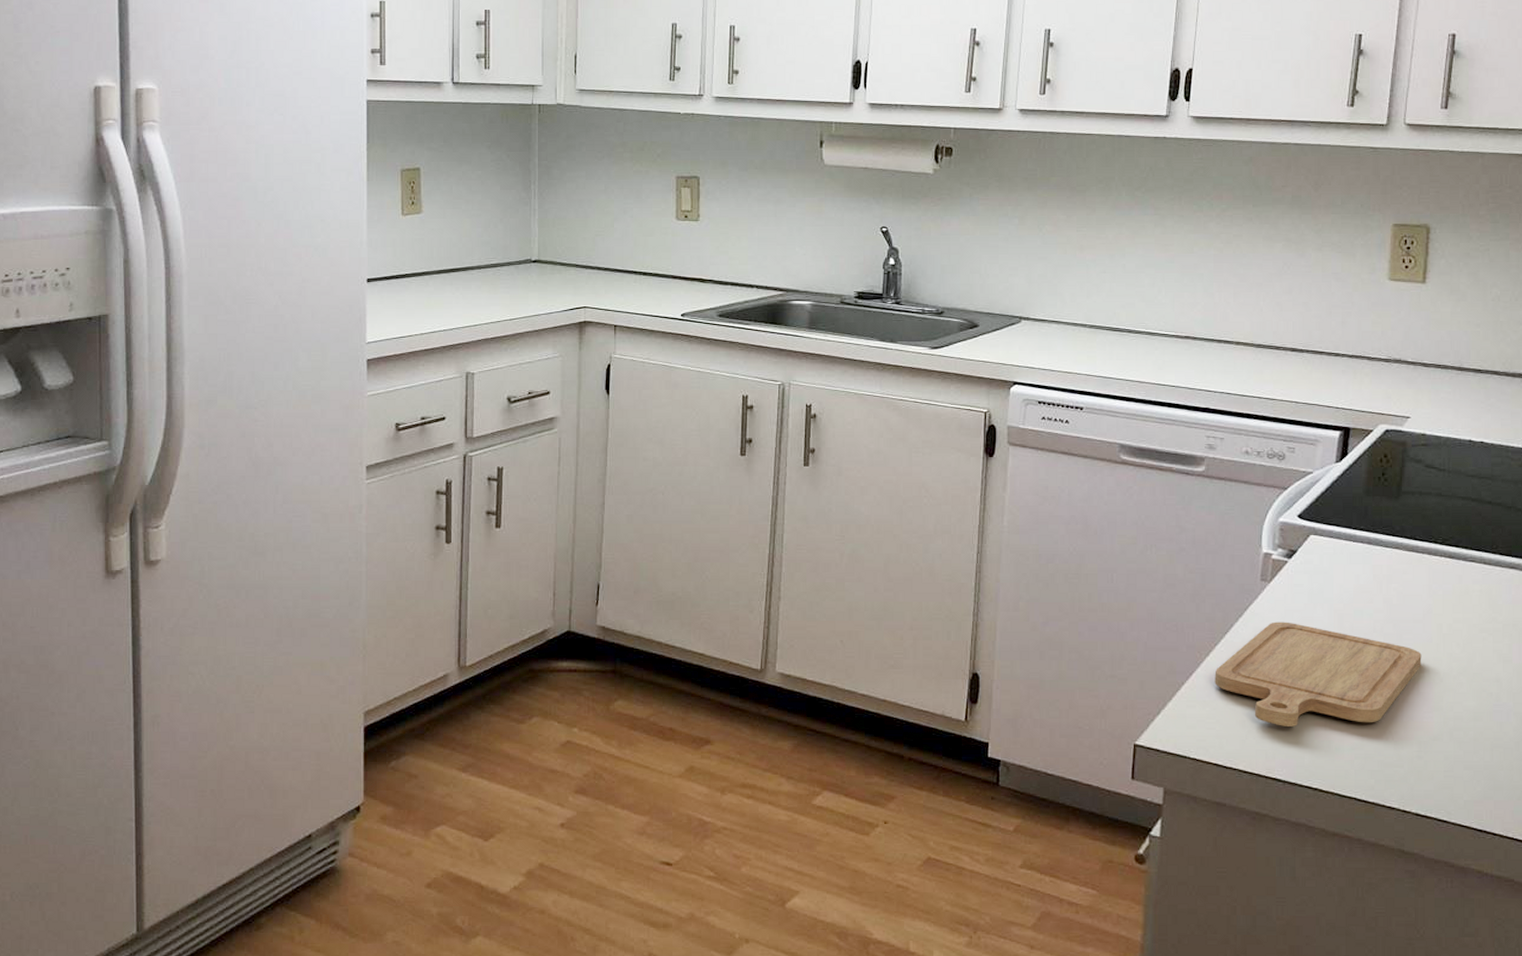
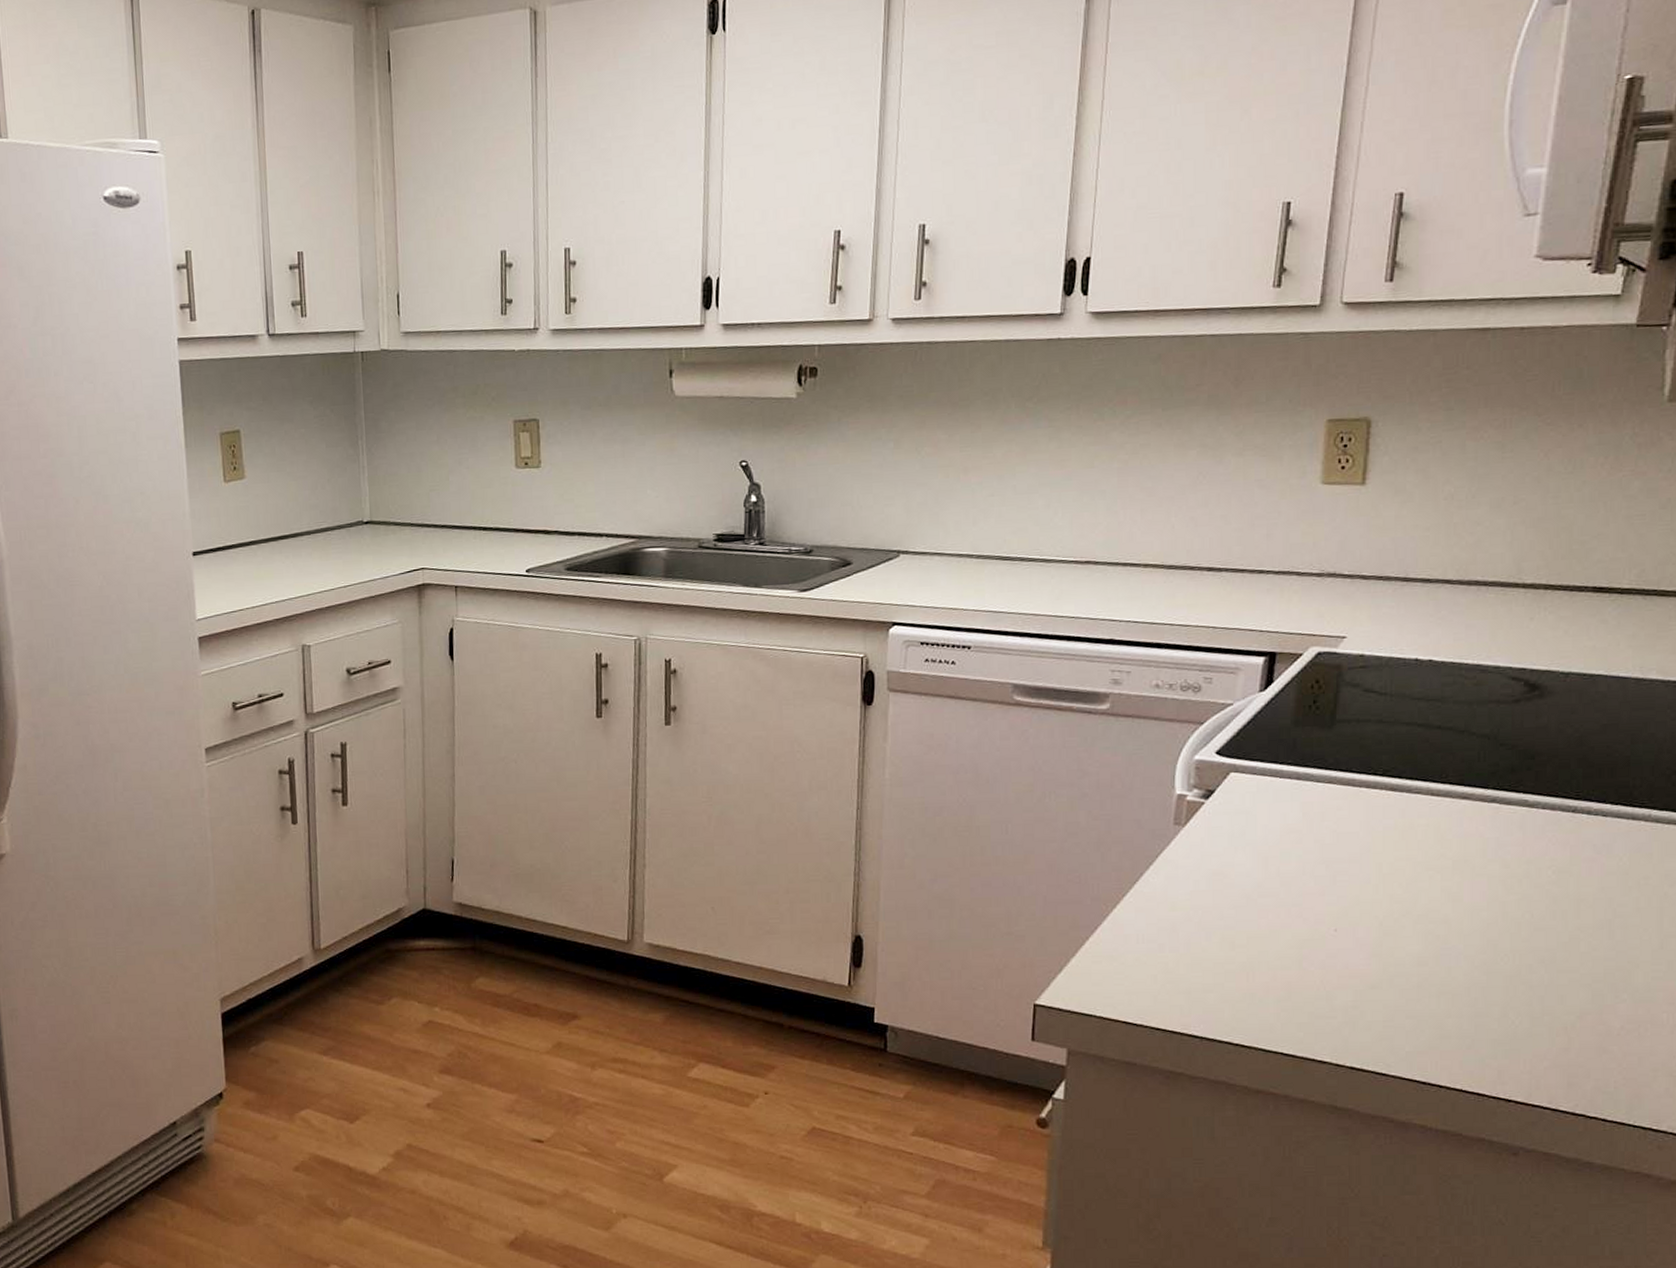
chopping board: present [1214,621,1422,726] -> none [1122,867,1358,980]

